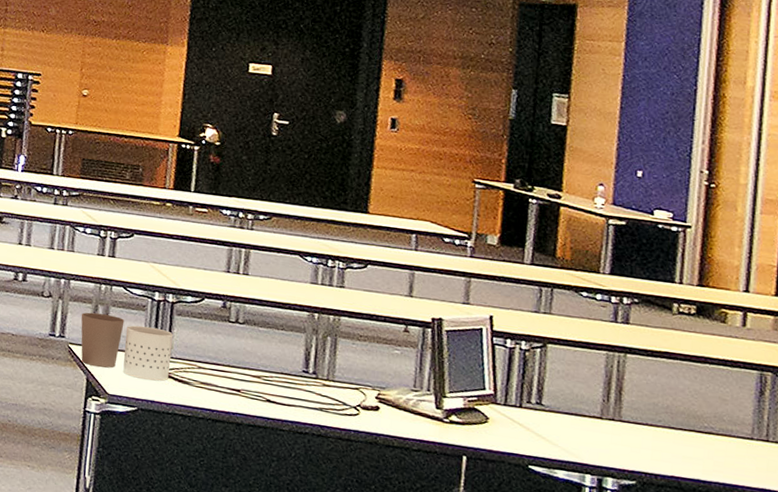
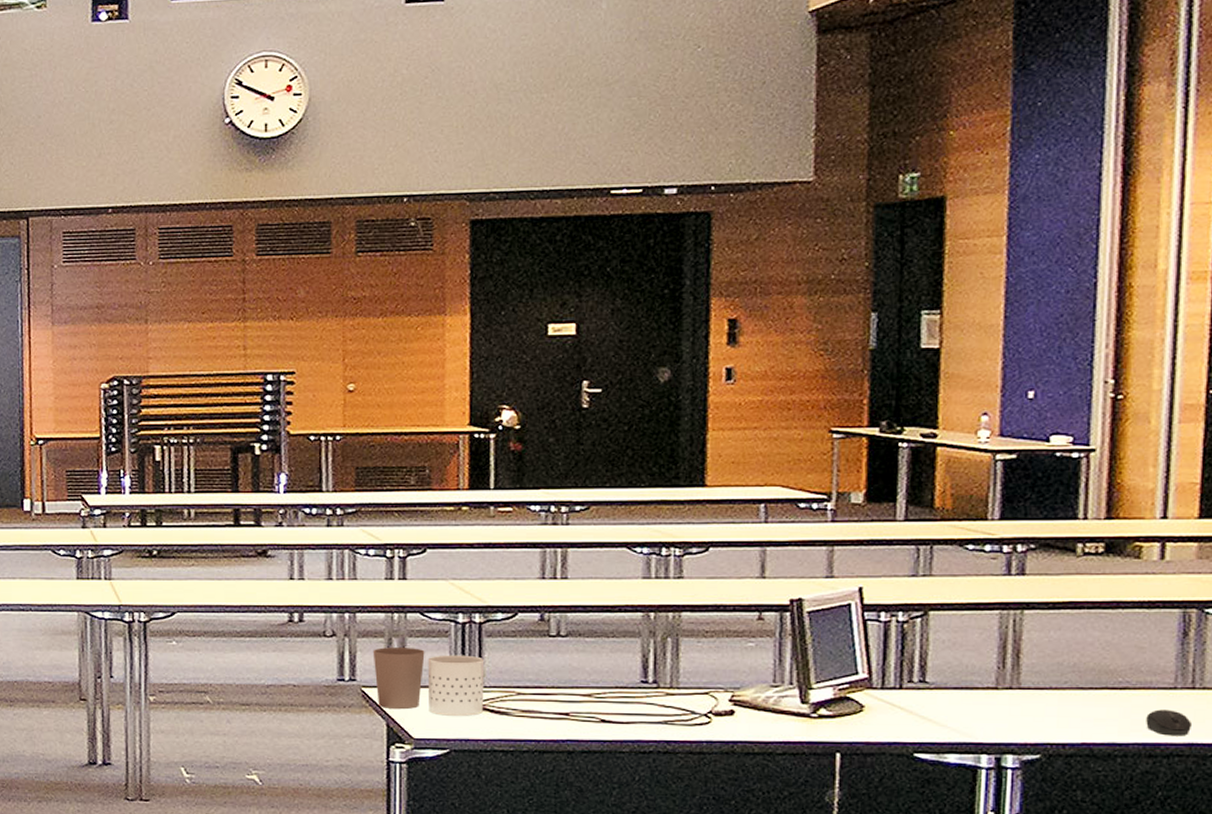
computer mouse: none [726,455,766,482] -> present [1146,709,1193,736]

